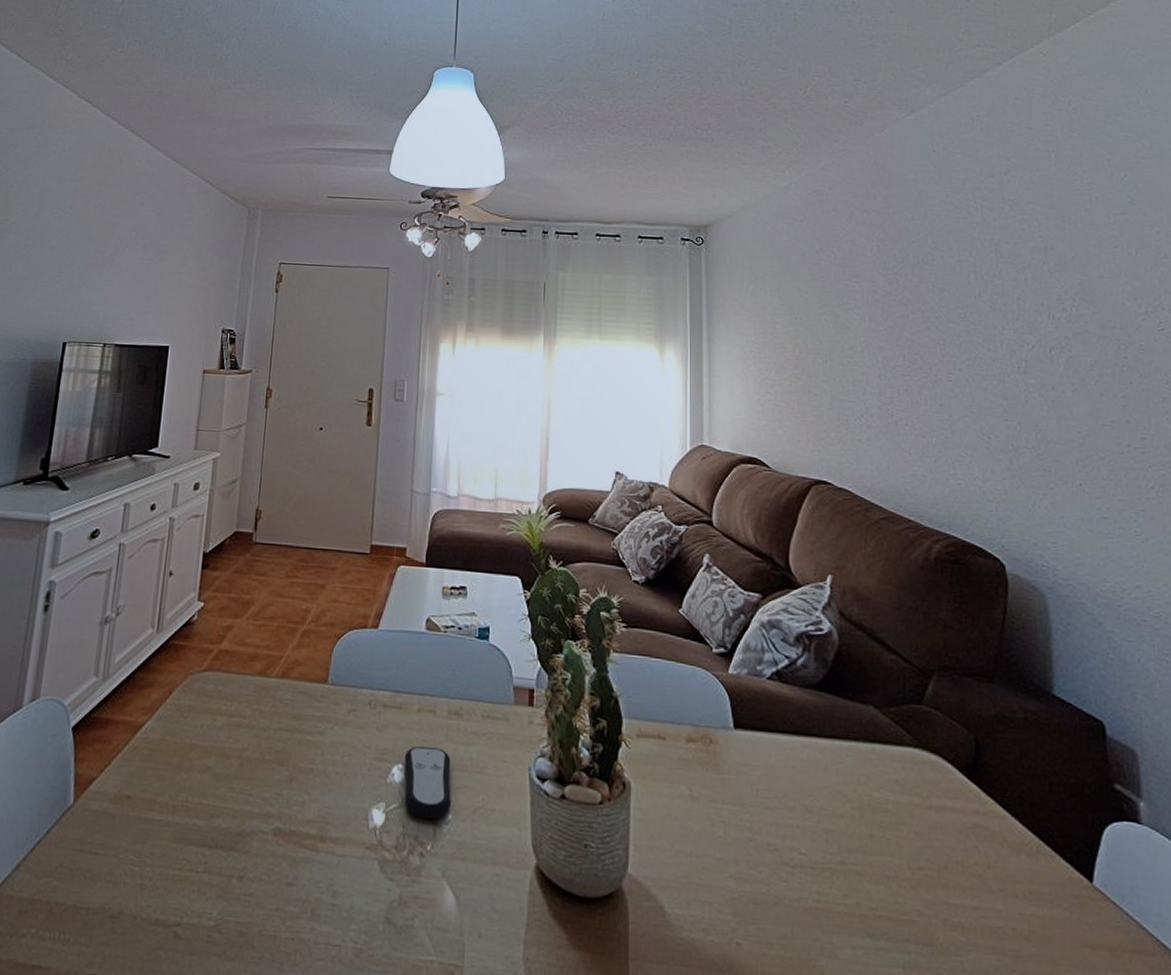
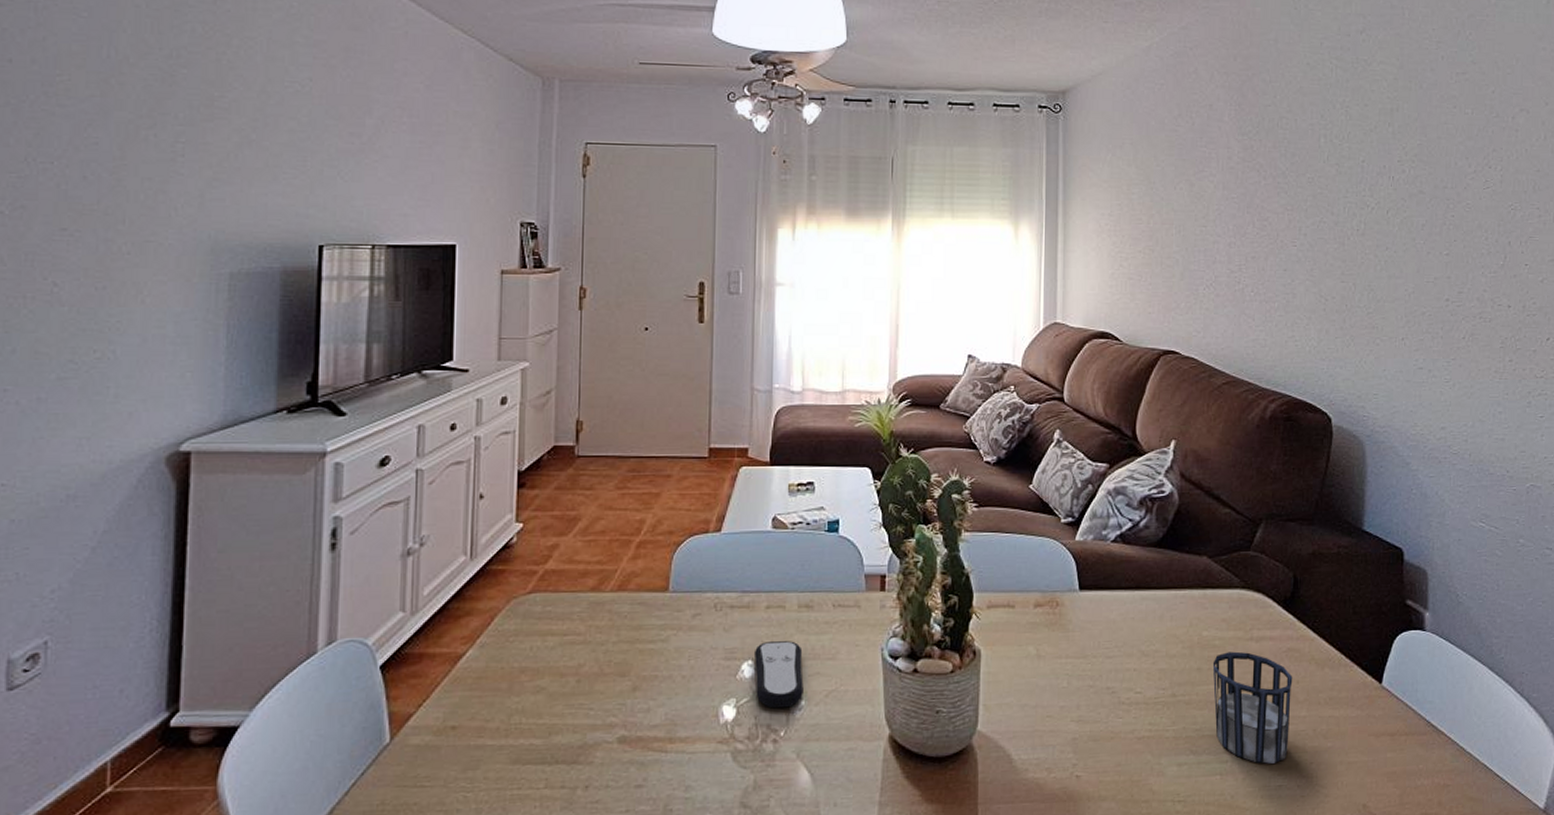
cup: none [886,819,983,964] -> present [1212,651,1293,764]

